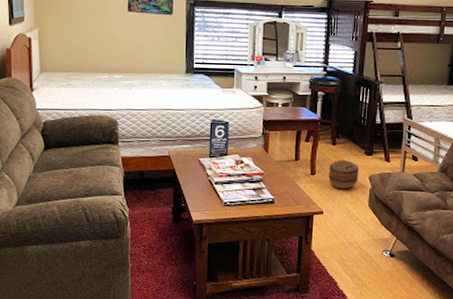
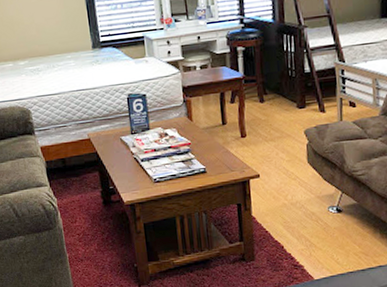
basket: present [328,160,359,189] -> none [259,116,293,148]

